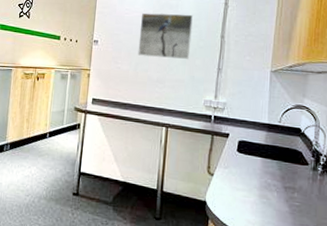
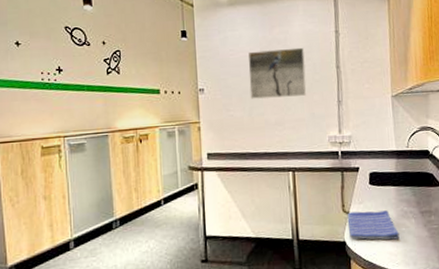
dish towel: none [210,174,260,209] -> present [347,210,400,240]

